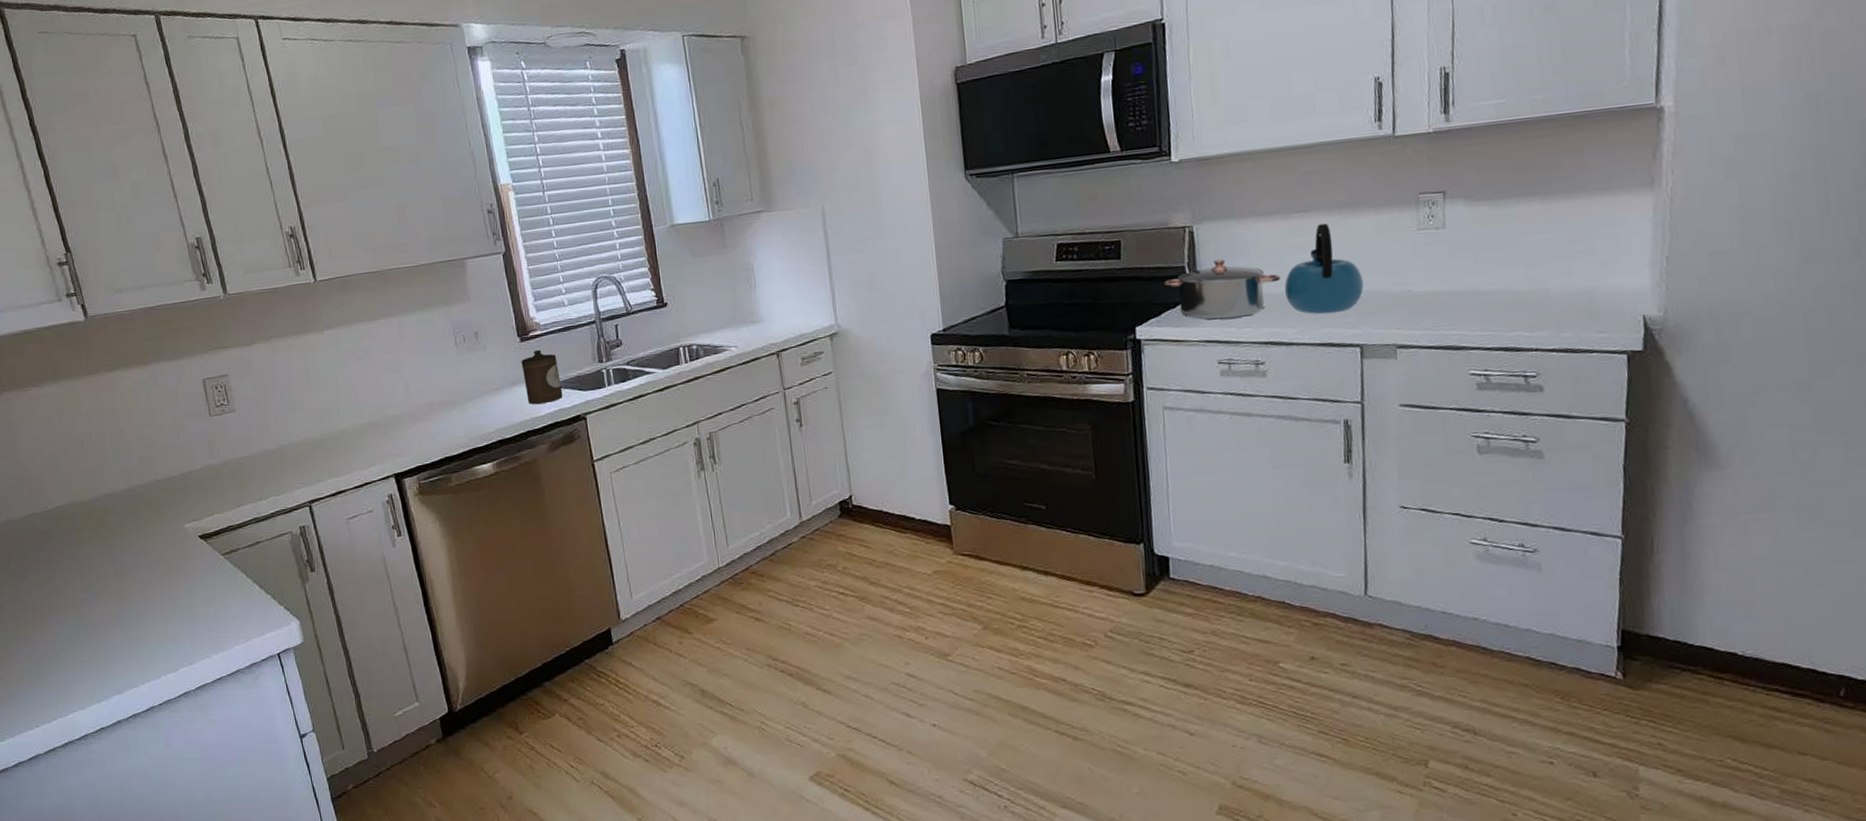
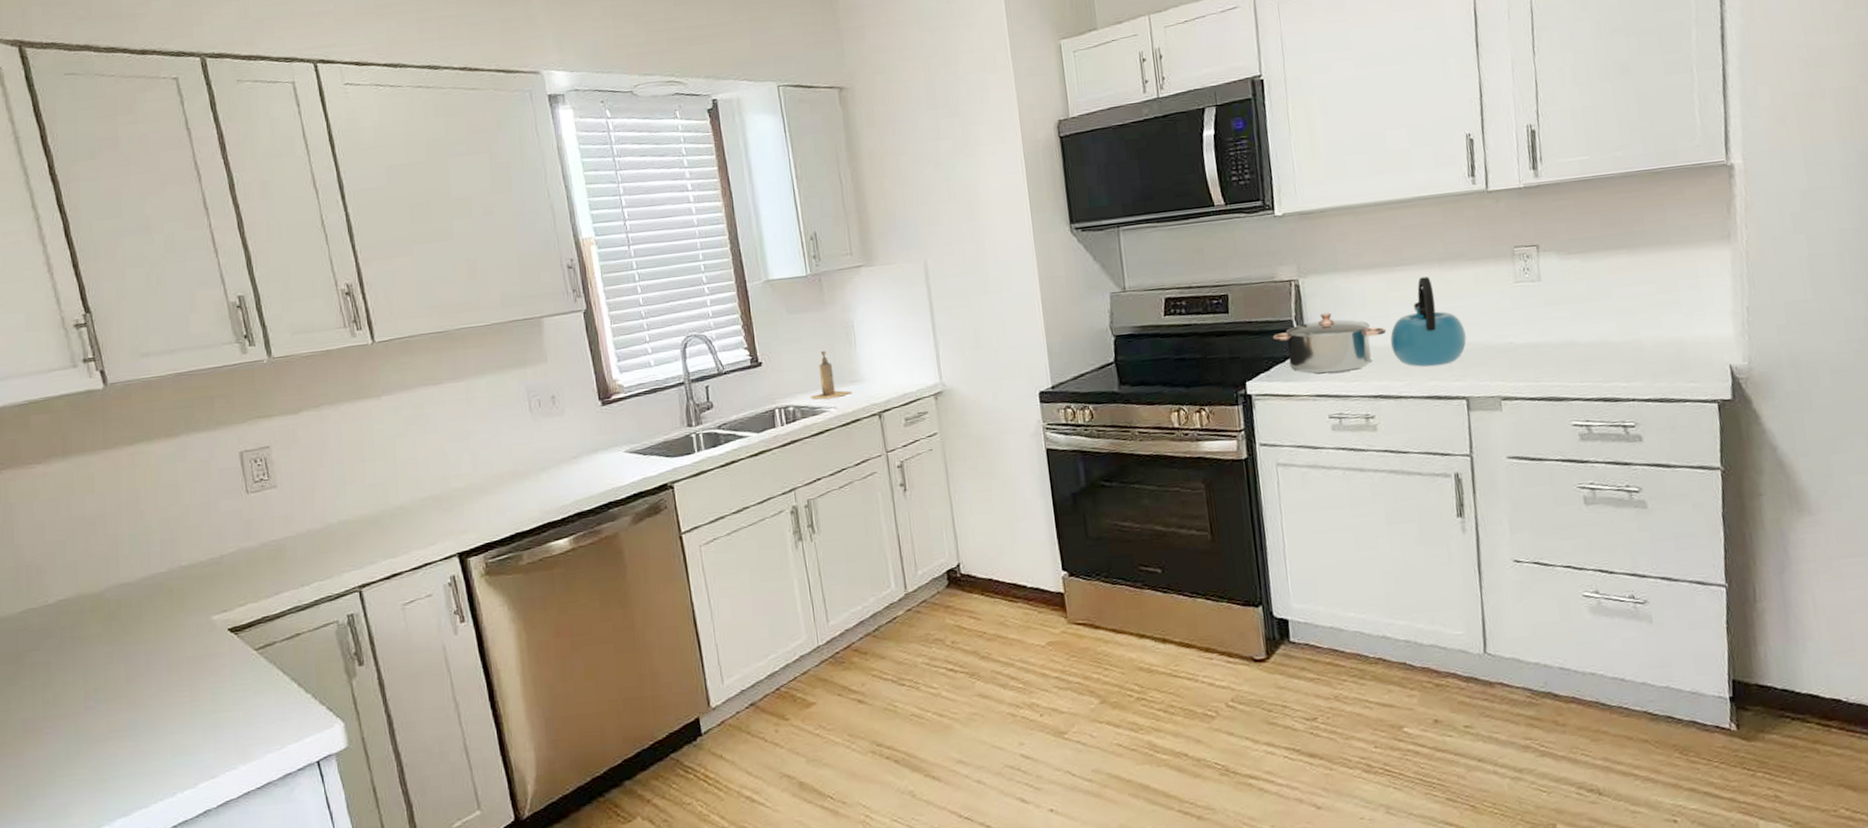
canister: present [521,349,563,404] -> none [602,413,648,473]
soap dispenser: none [712,292,753,339] -> present [810,350,853,400]

